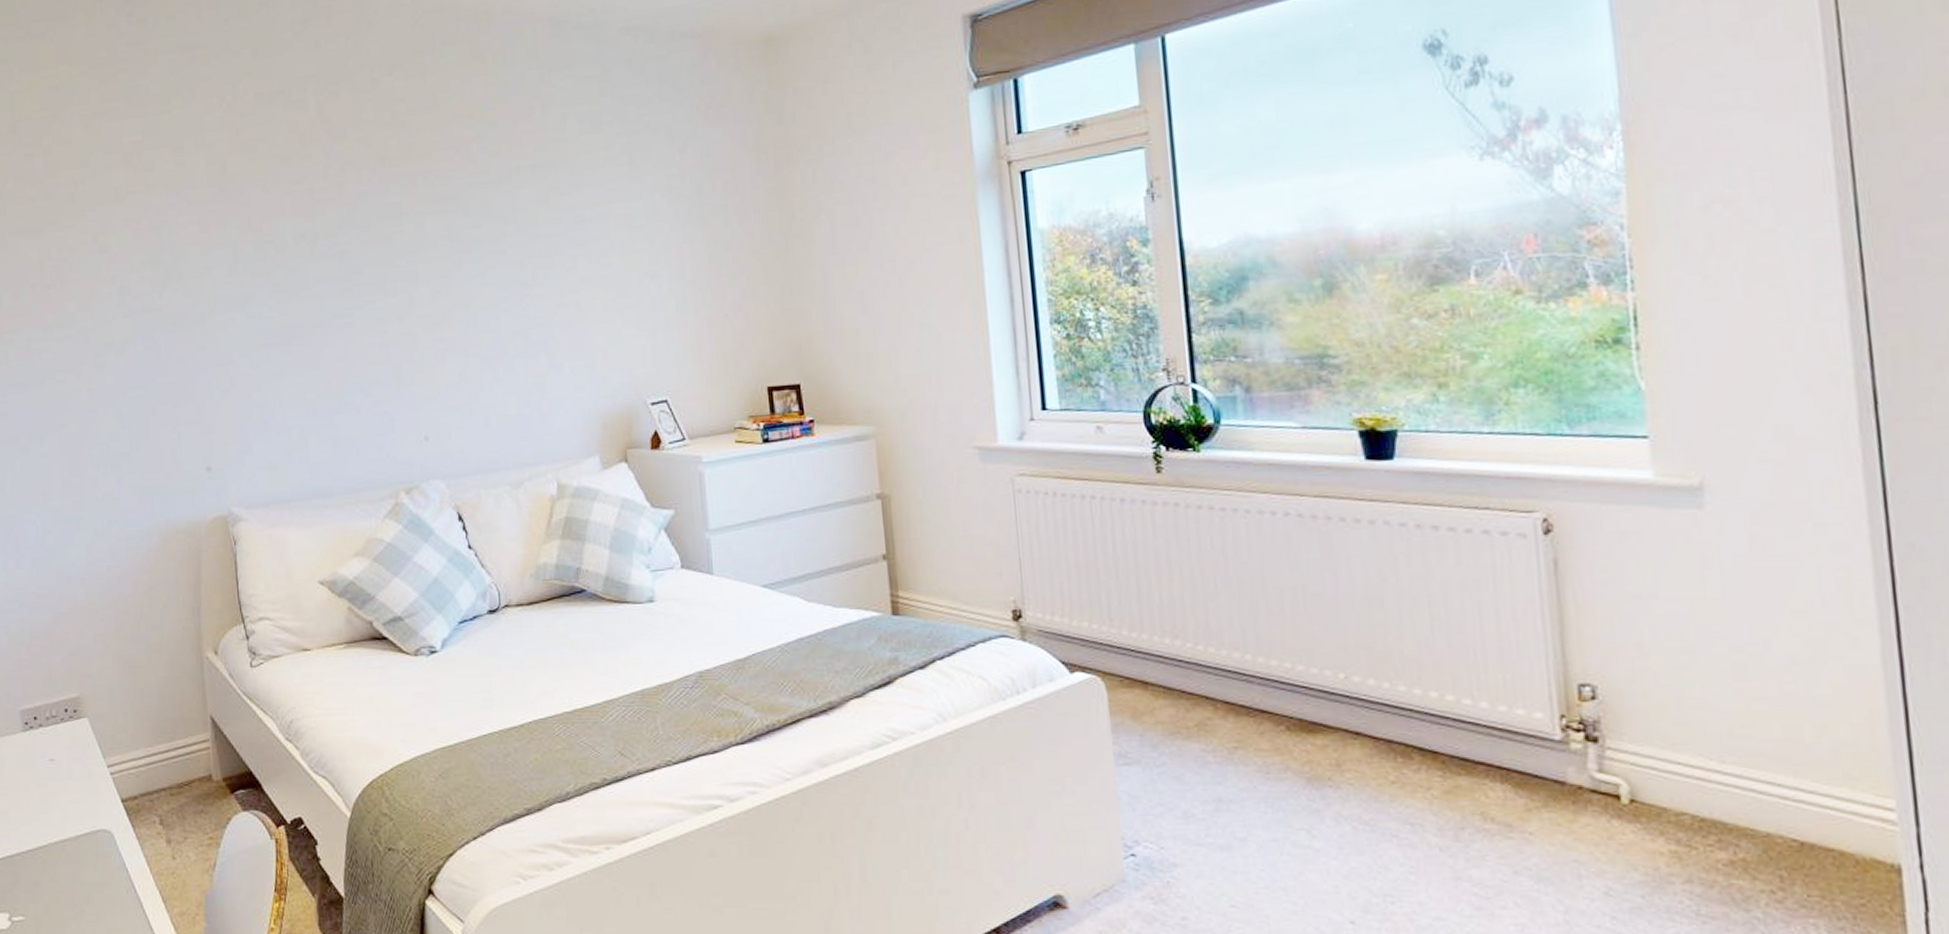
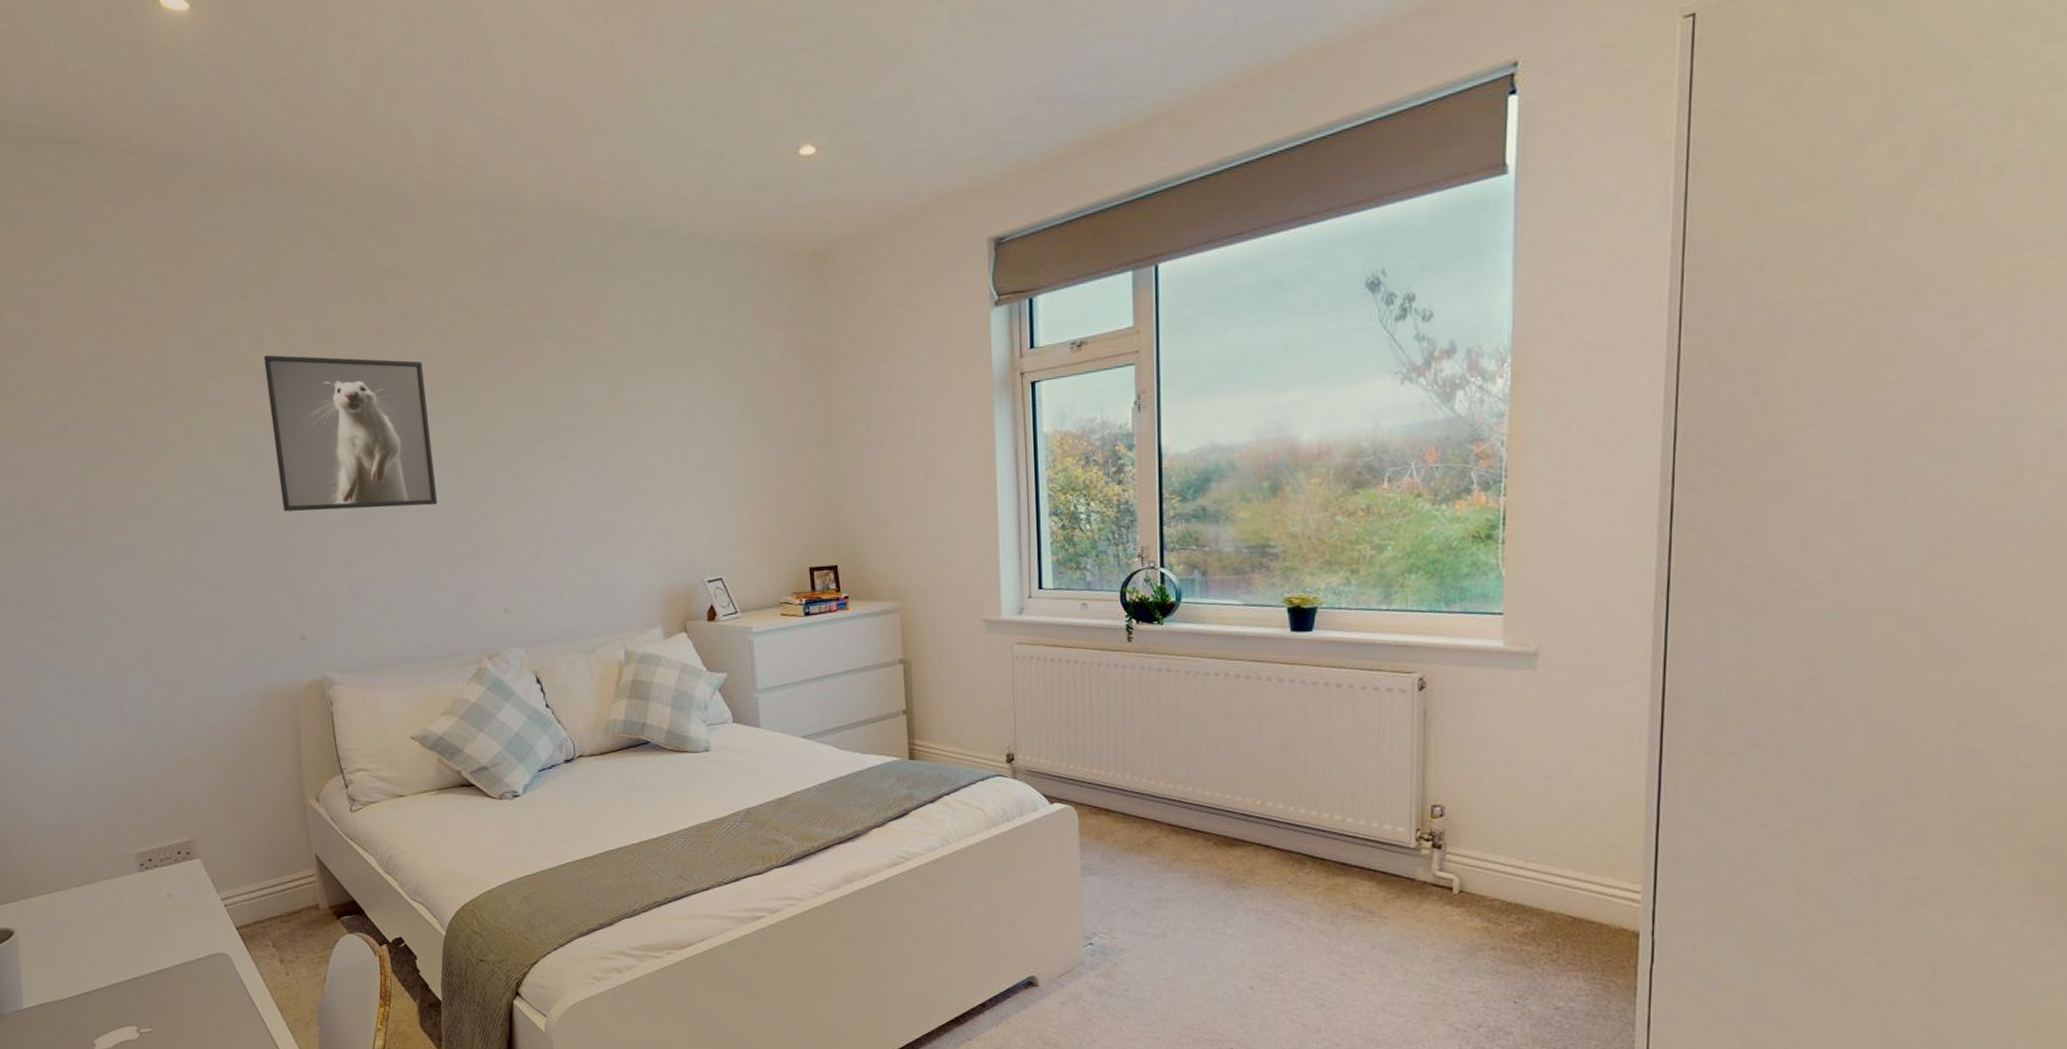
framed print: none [182,168,356,332] -> present [263,354,438,512]

